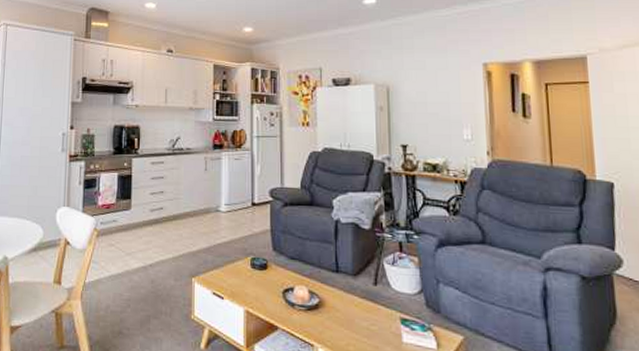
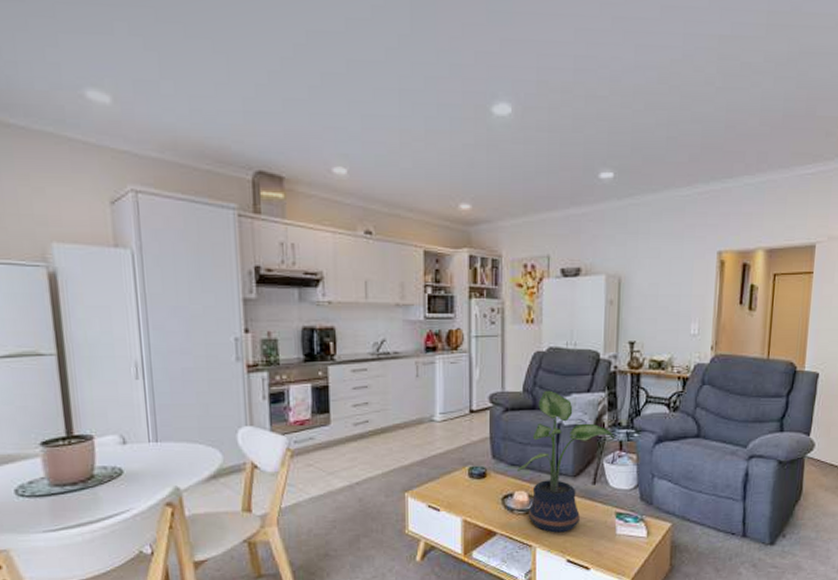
potted plant: none [297,187,394,335] -> present [517,390,615,533]

